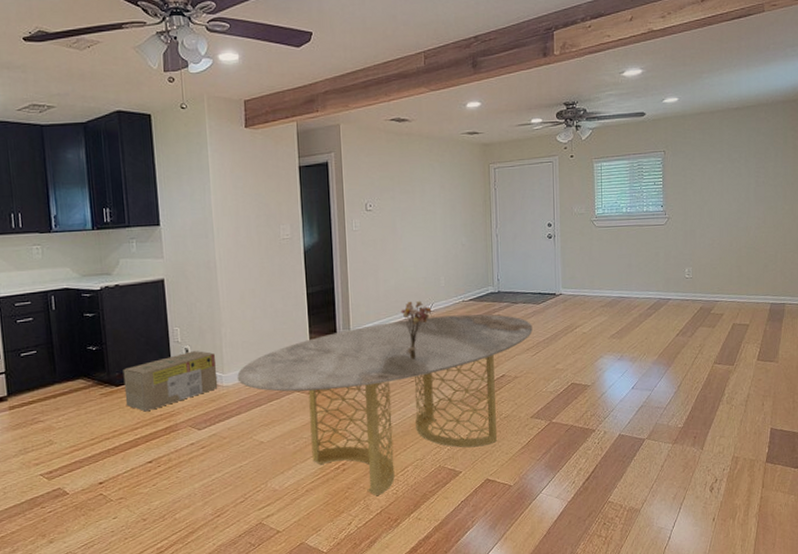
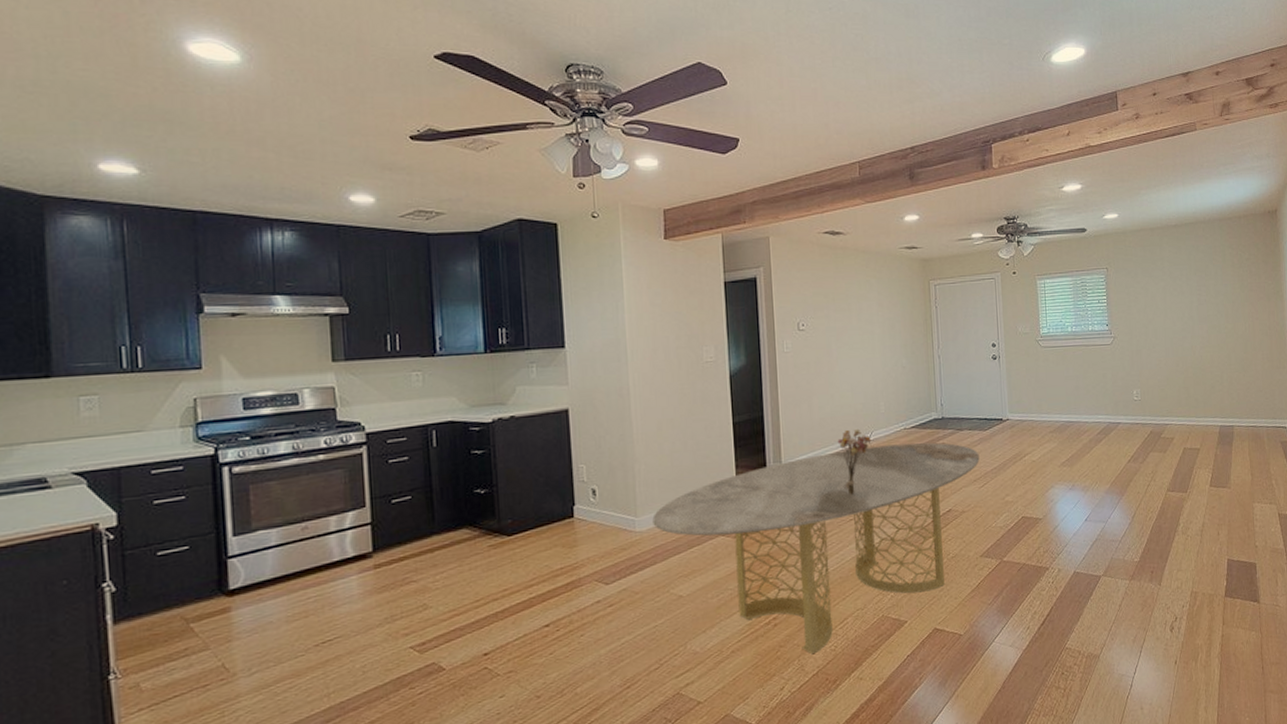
cardboard box: present [123,351,218,412] -> none [516,491,630,566]

